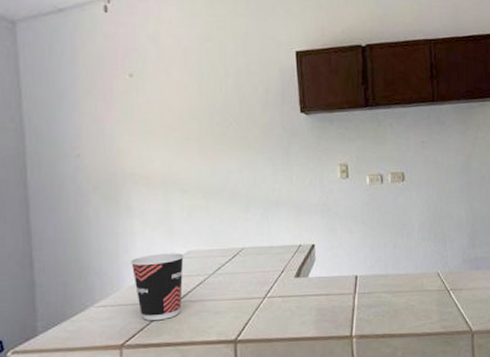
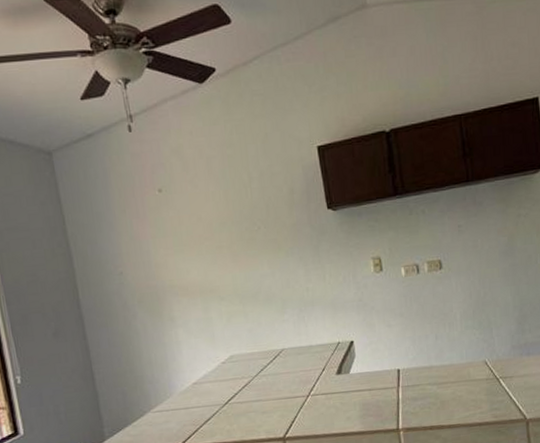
cup: present [131,253,184,321] -> none [179,357,230,423]

